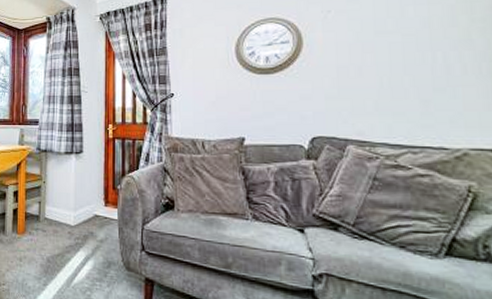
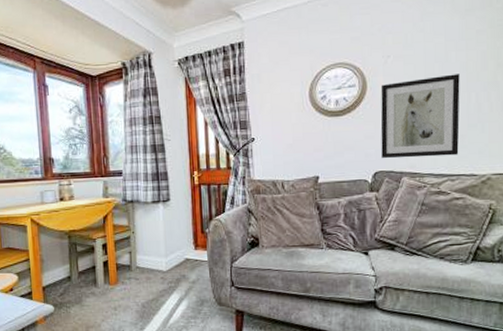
wall art: none [319,30,422,124] -> present [380,74,460,159]

